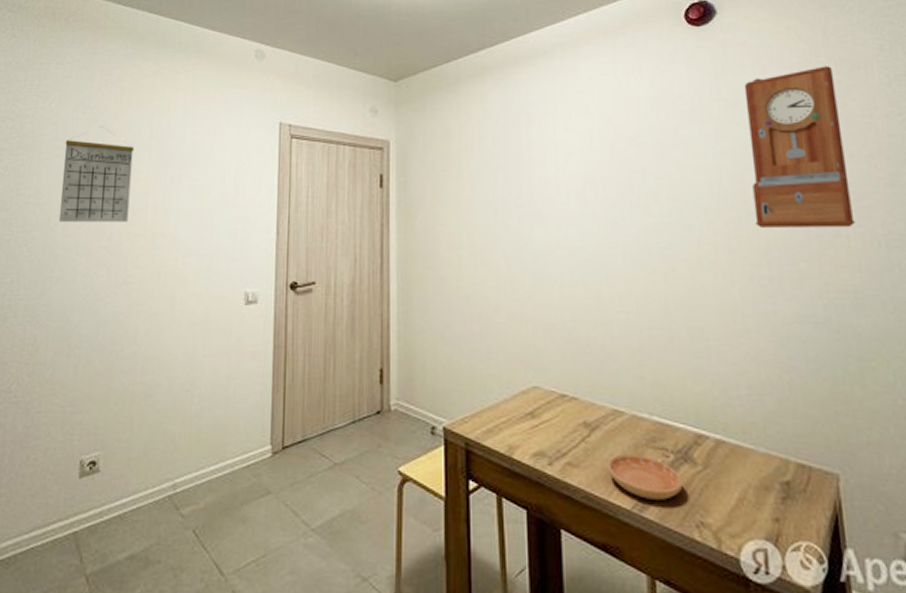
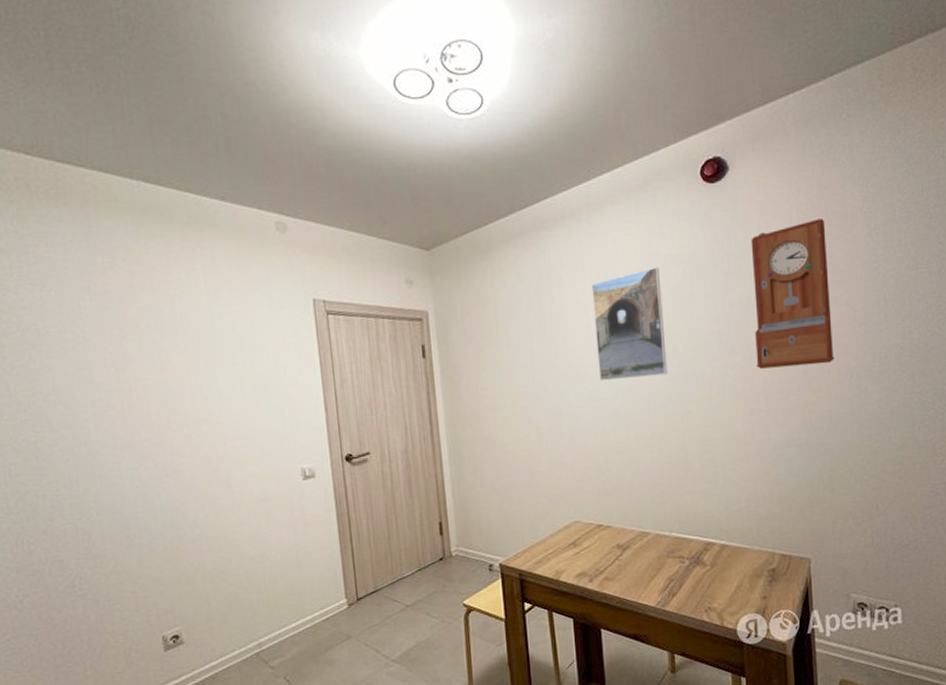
calendar: present [58,126,135,222] -> none [76,313,166,418]
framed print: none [562,108,648,227] -> present [591,266,668,382]
saucer: present [607,454,683,500] -> none [636,564,696,597]

